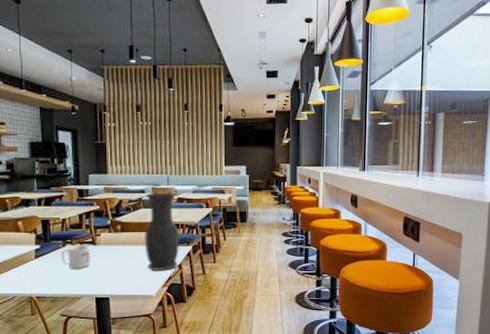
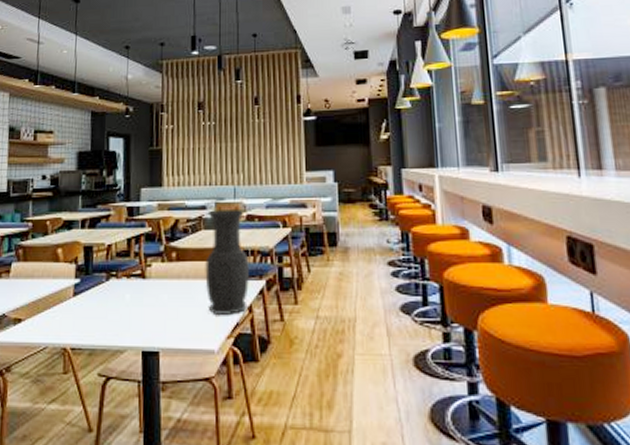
mug: present [61,245,90,270] -> none [103,278,138,312]

